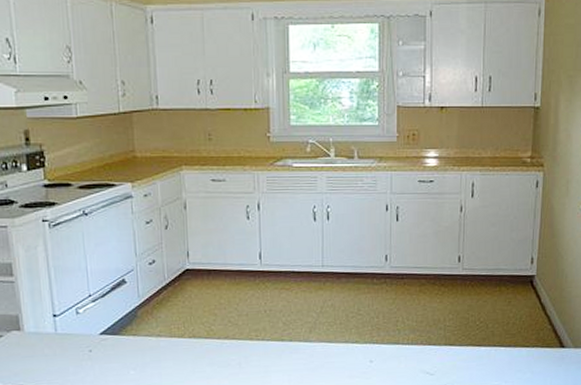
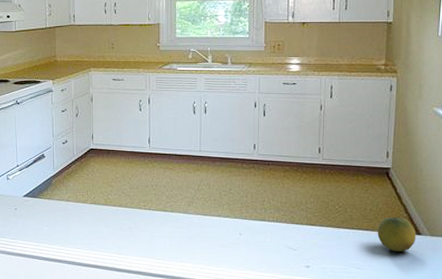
fruit: none [520,330,560,368] -> present [377,218,417,251]

